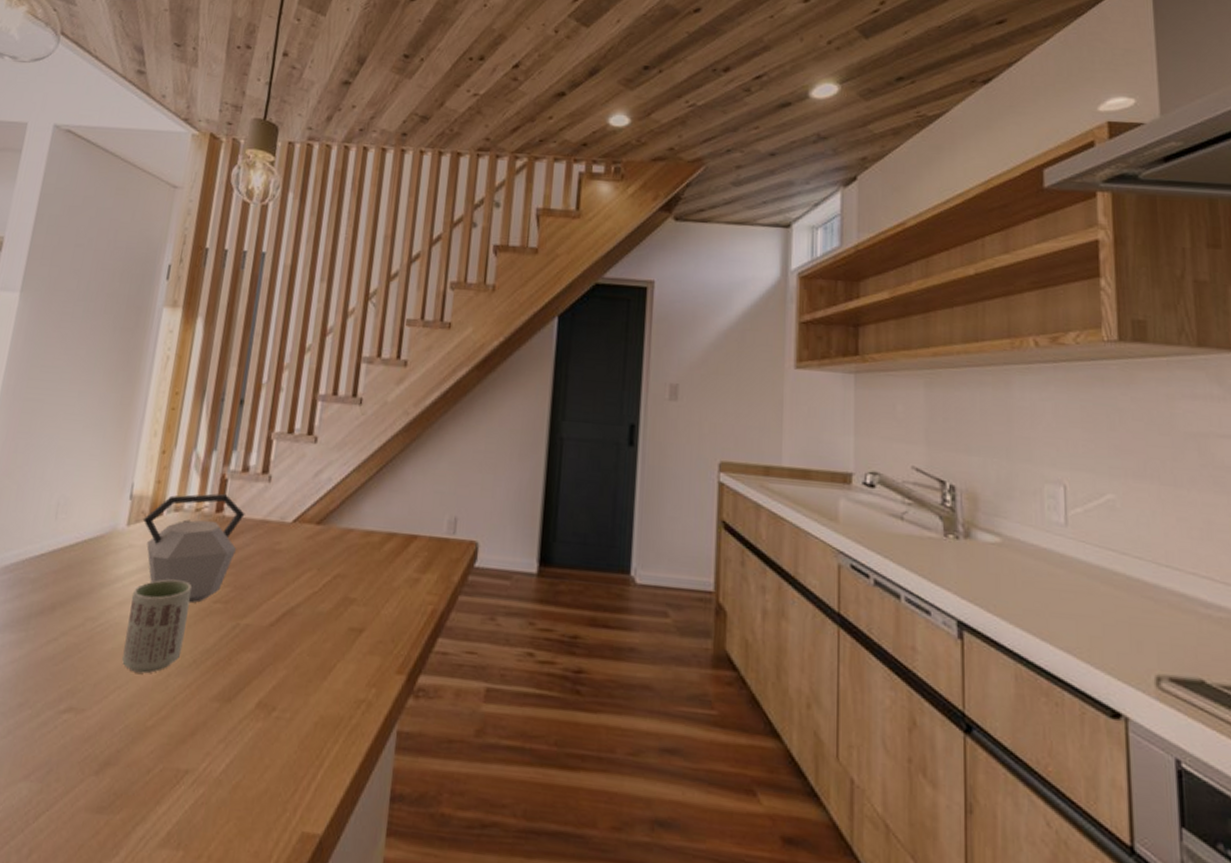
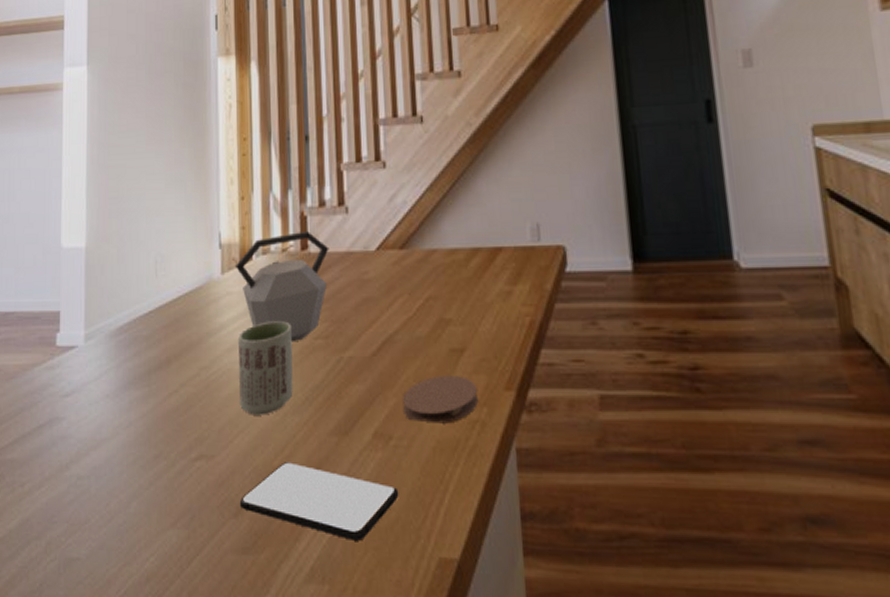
smartphone: none [102,723,273,809] -> present [239,462,399,541]
coaster: none [292,652,370,701] -> present [403,374,479,424]

